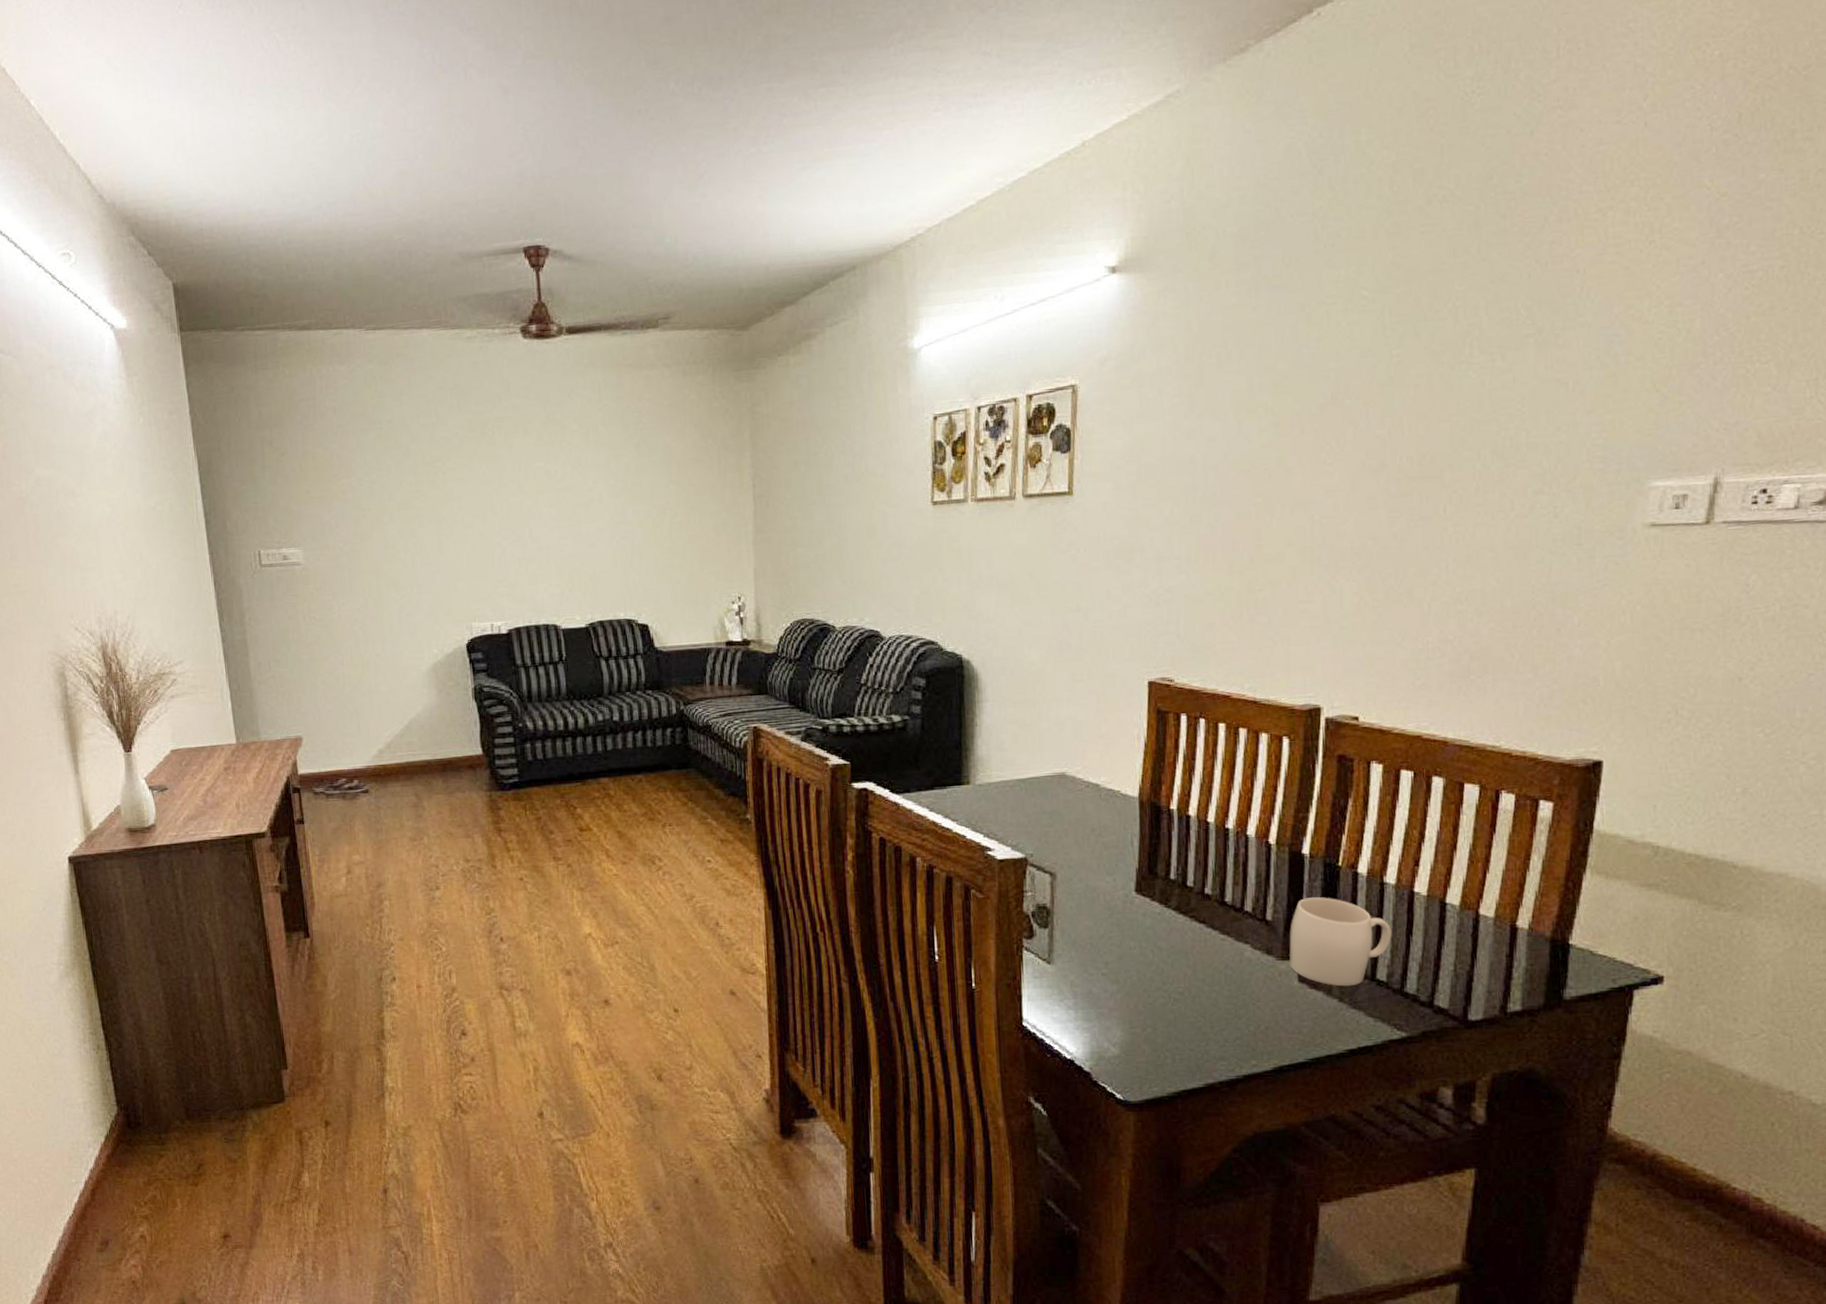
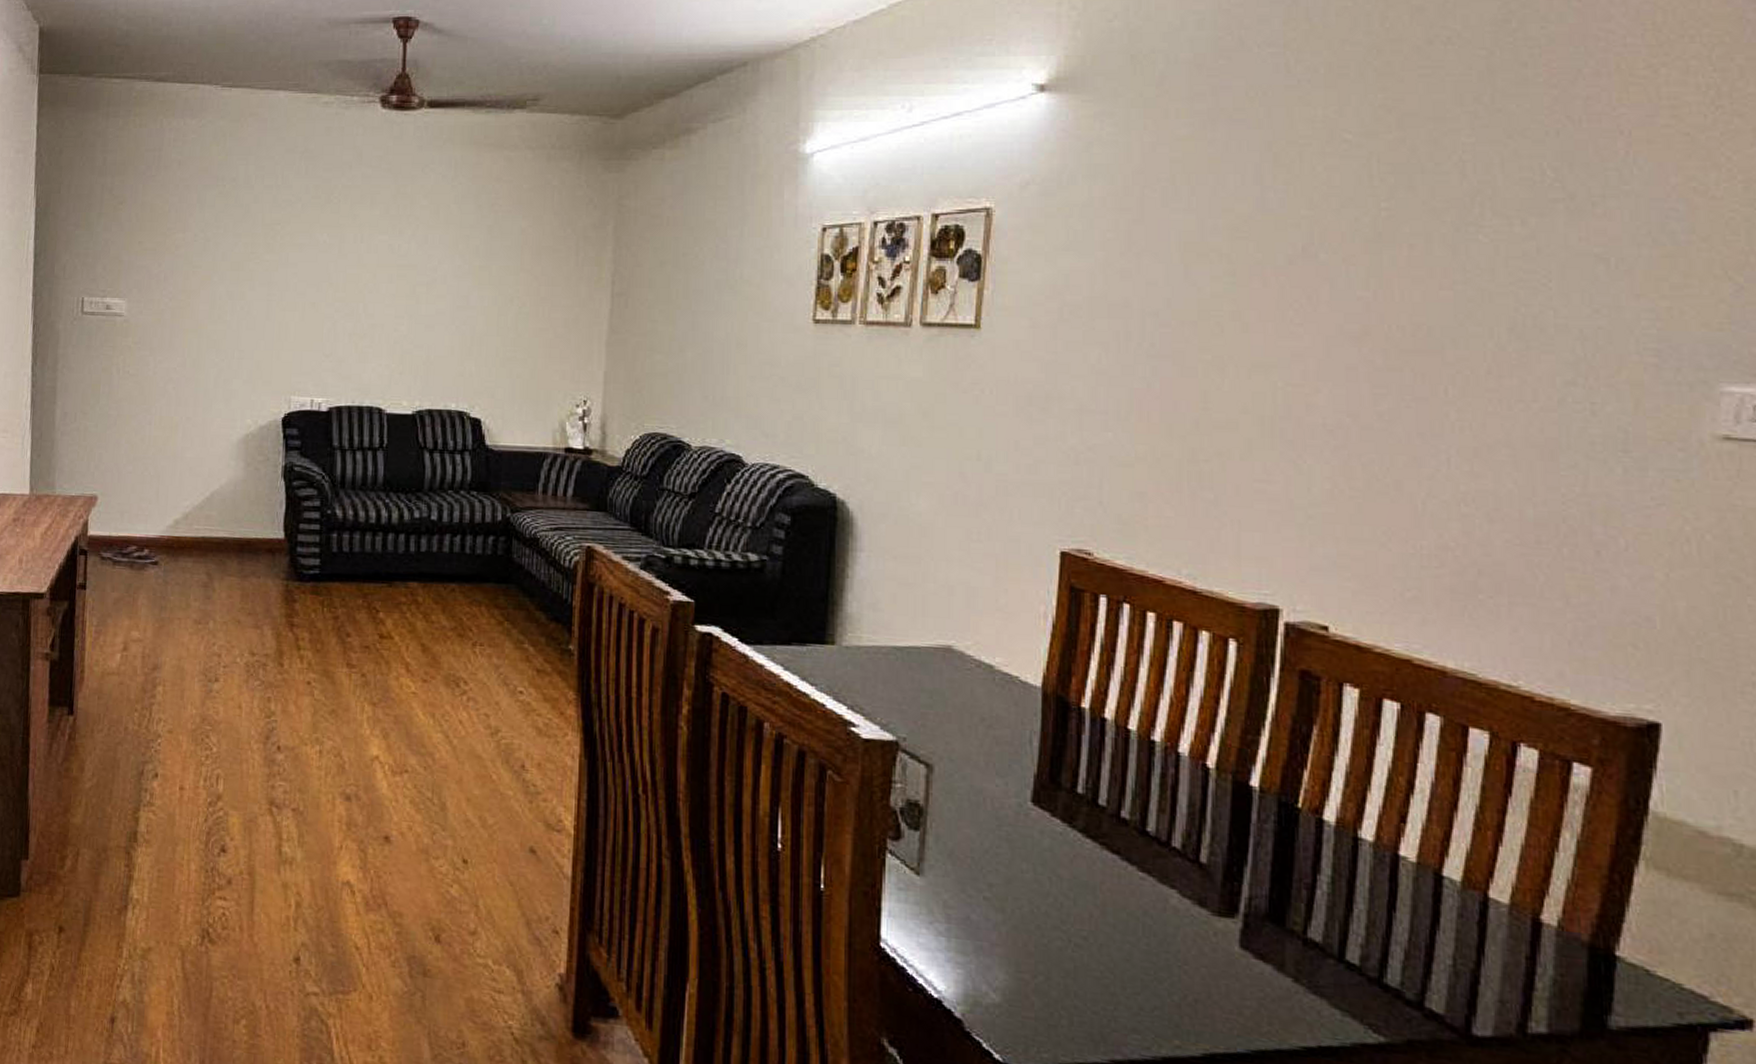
mug: present [1289,897,1392,987] -> none [1229,842,1367,965]

